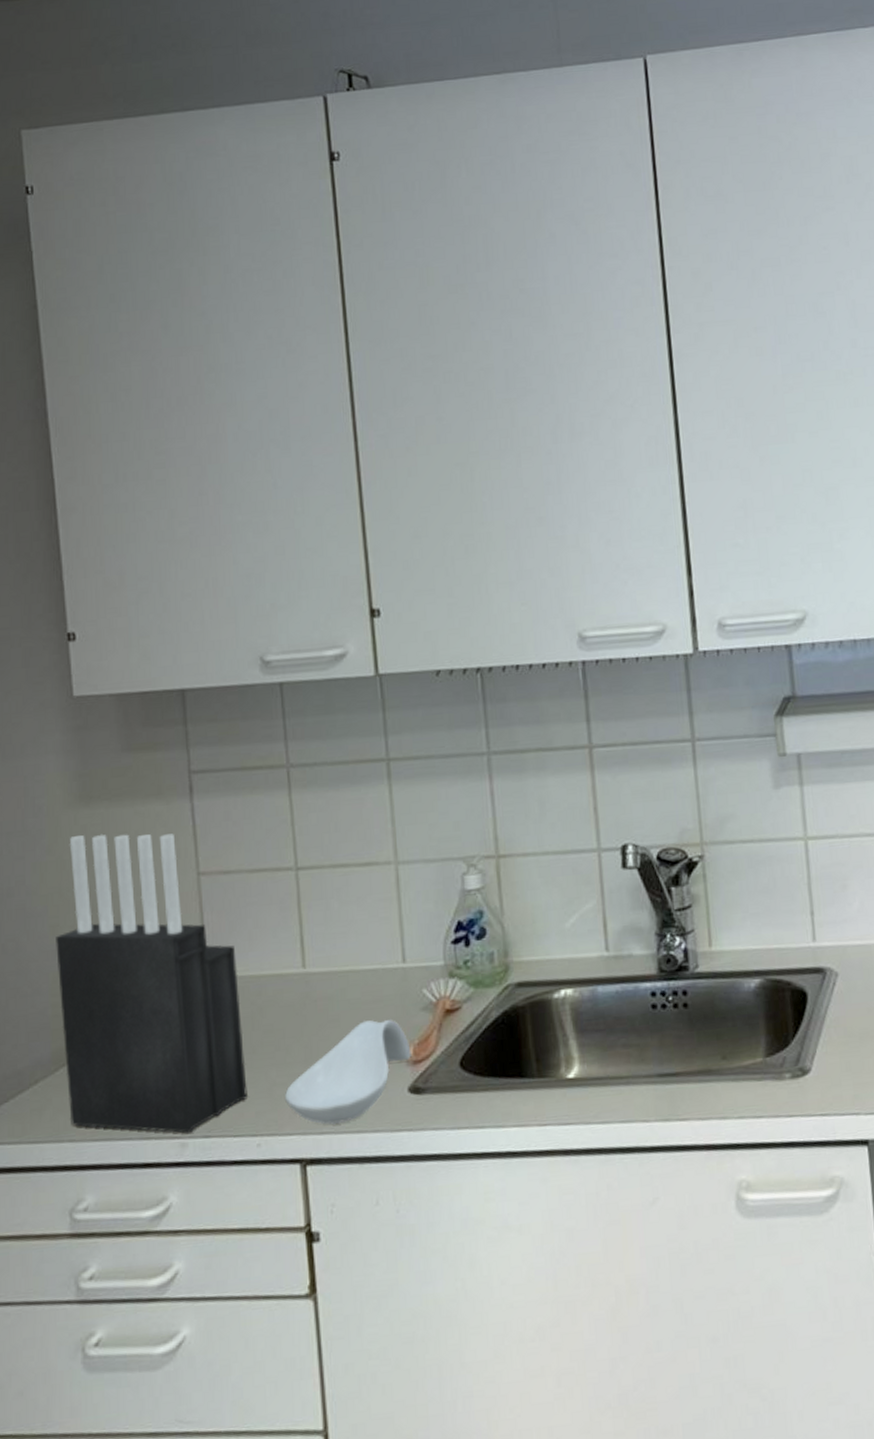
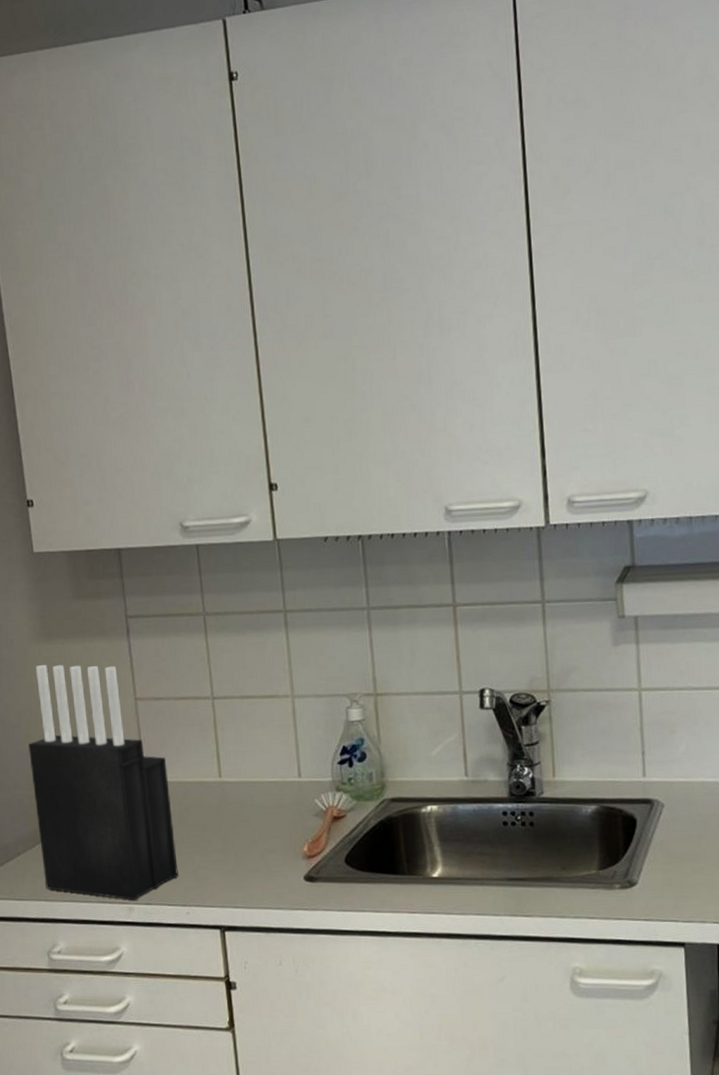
spoon rest: present [285,1020,411,1125] -> none [207,822,306,902]

